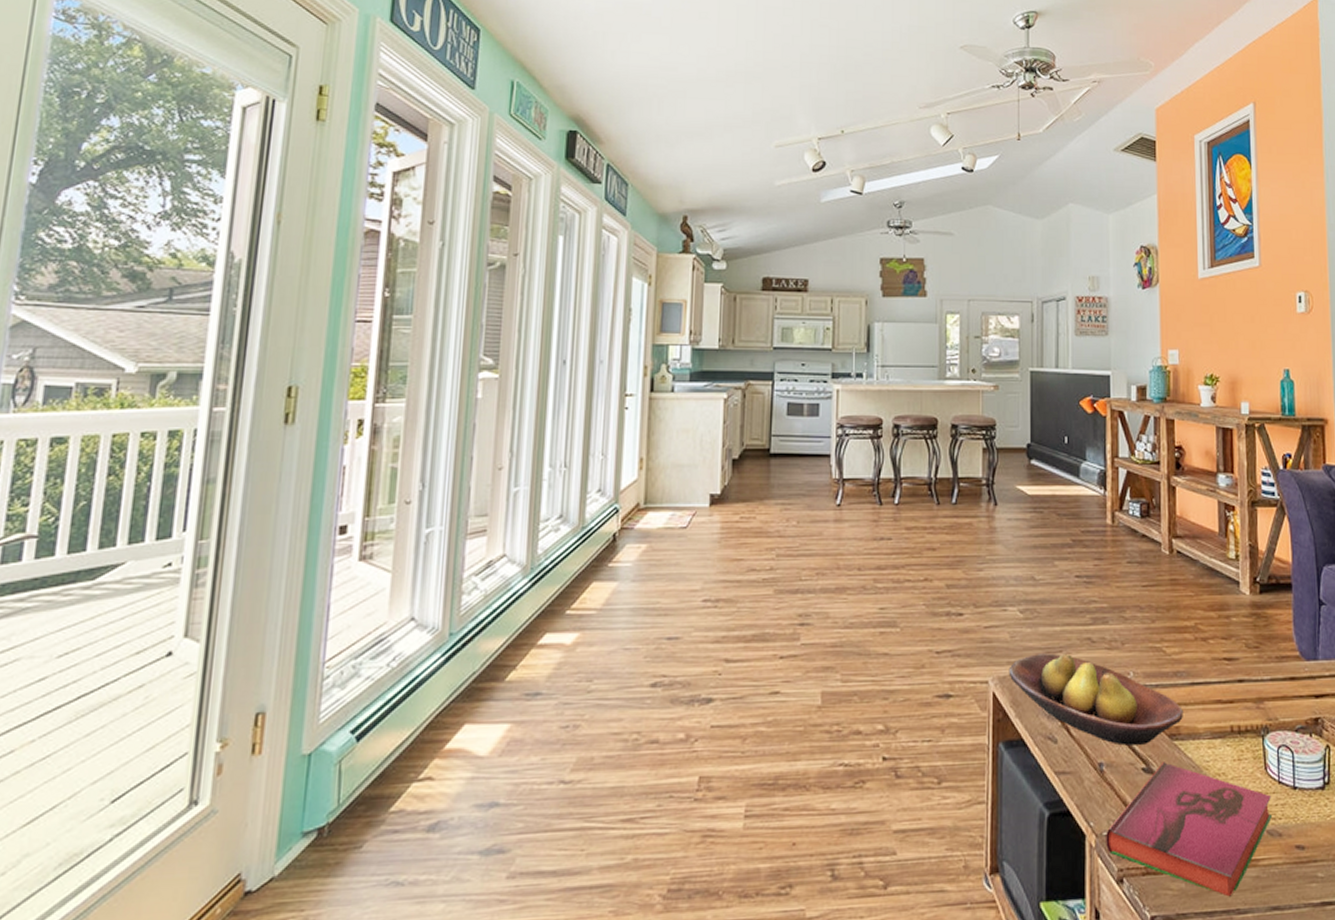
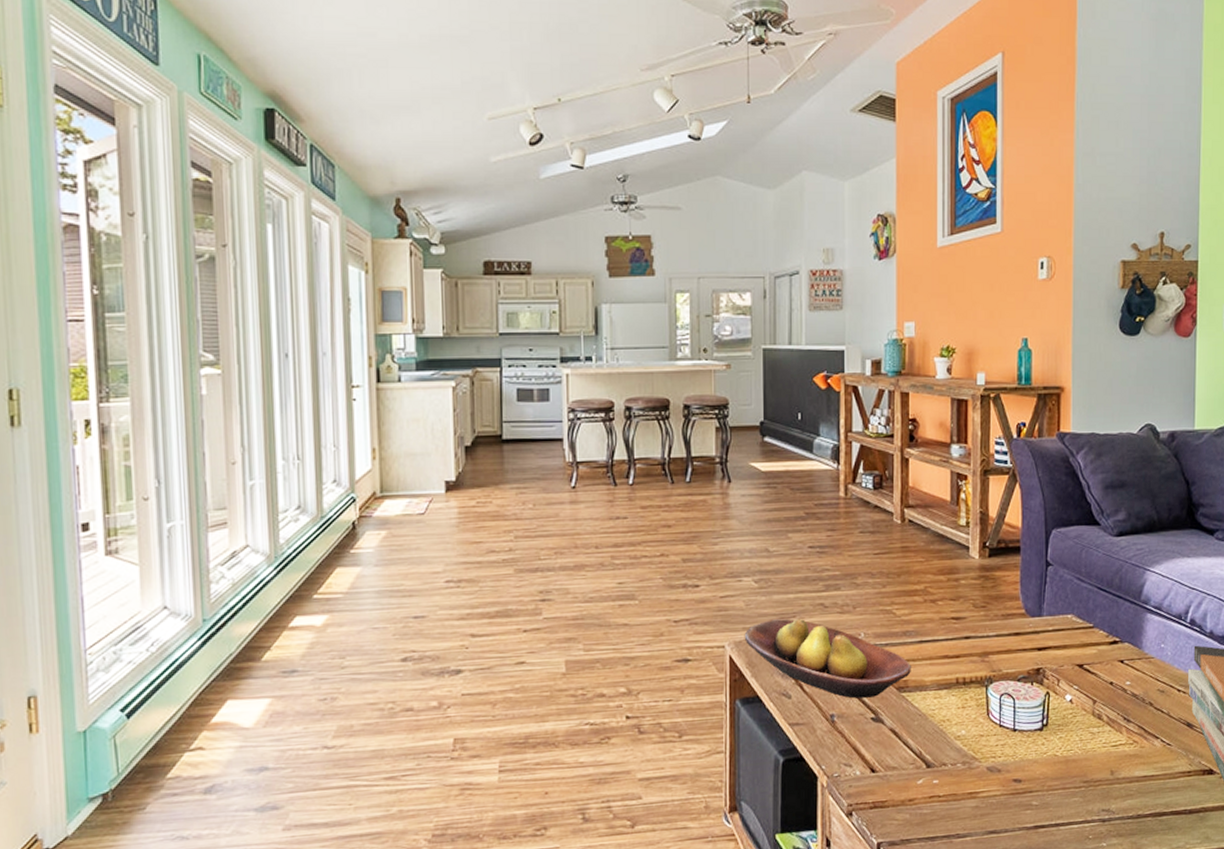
hardback book: present [1106,762,1272,897] -> none [836,711,992,824]

